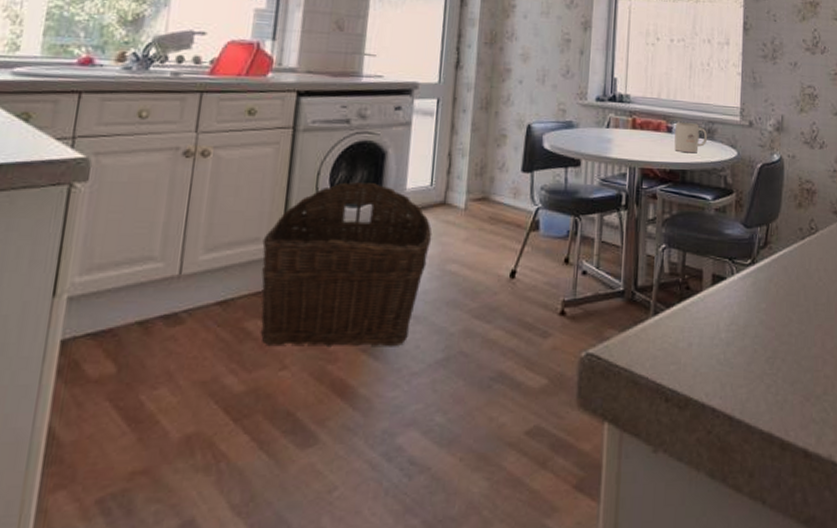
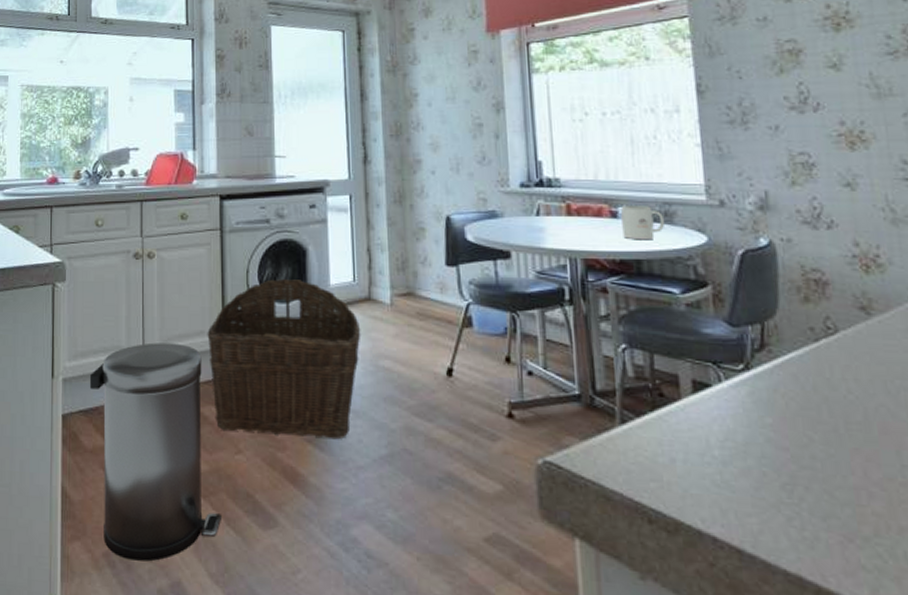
pedal bin: none [99,252,255,503] -> present [89,342,223,562]

